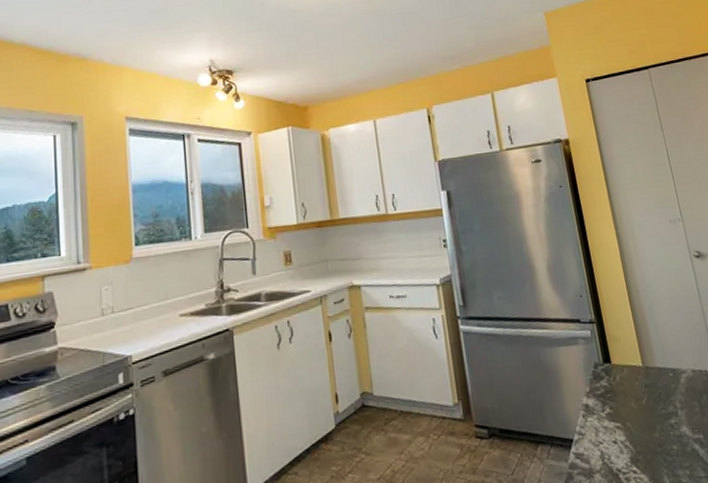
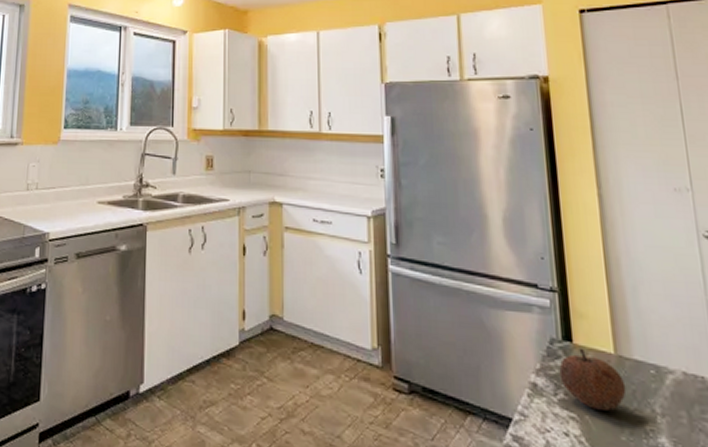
fruit: none [603,366,655,416] -> present [559,347,627,411]

